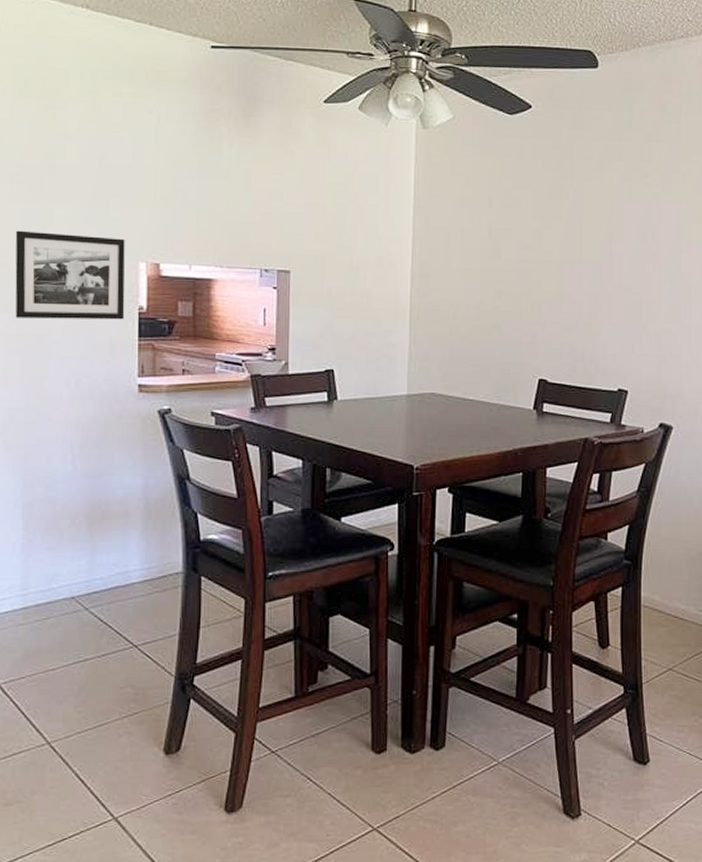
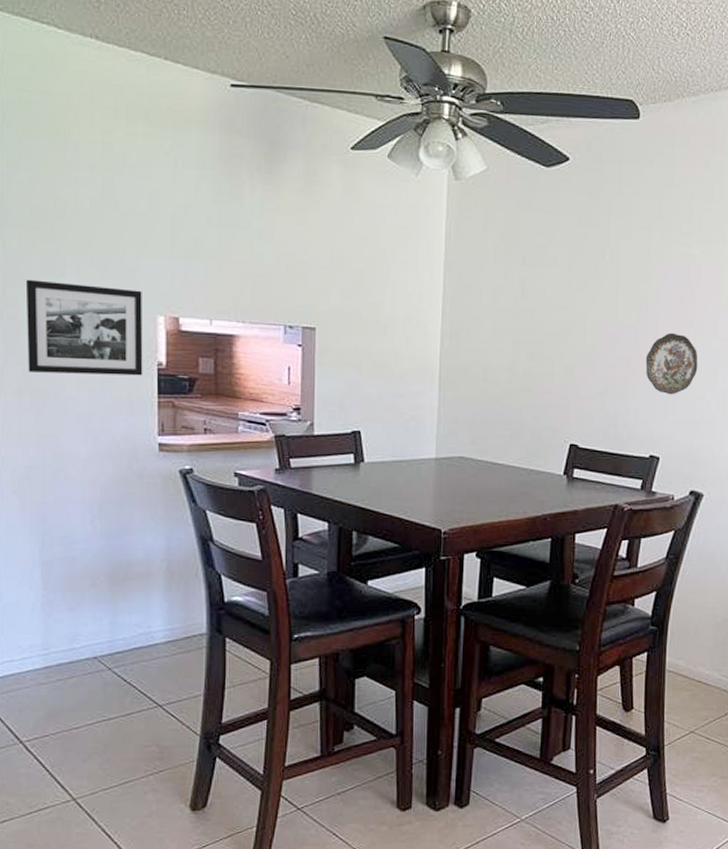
decorative plate: none [611,269,663,330] -> present [645,332,698,395]

